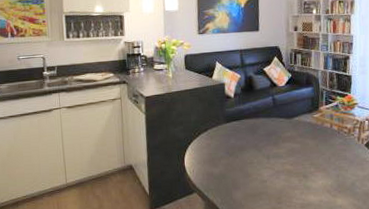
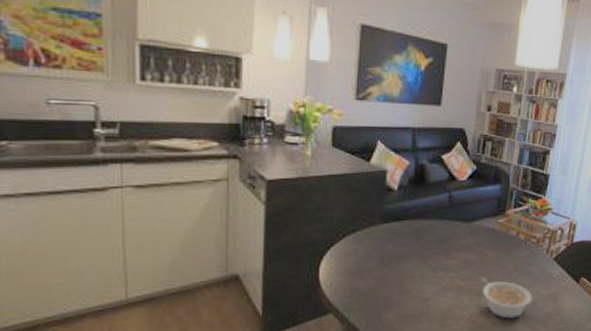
legume: none [304,162,351,197] -> present [479,277,533,319]

